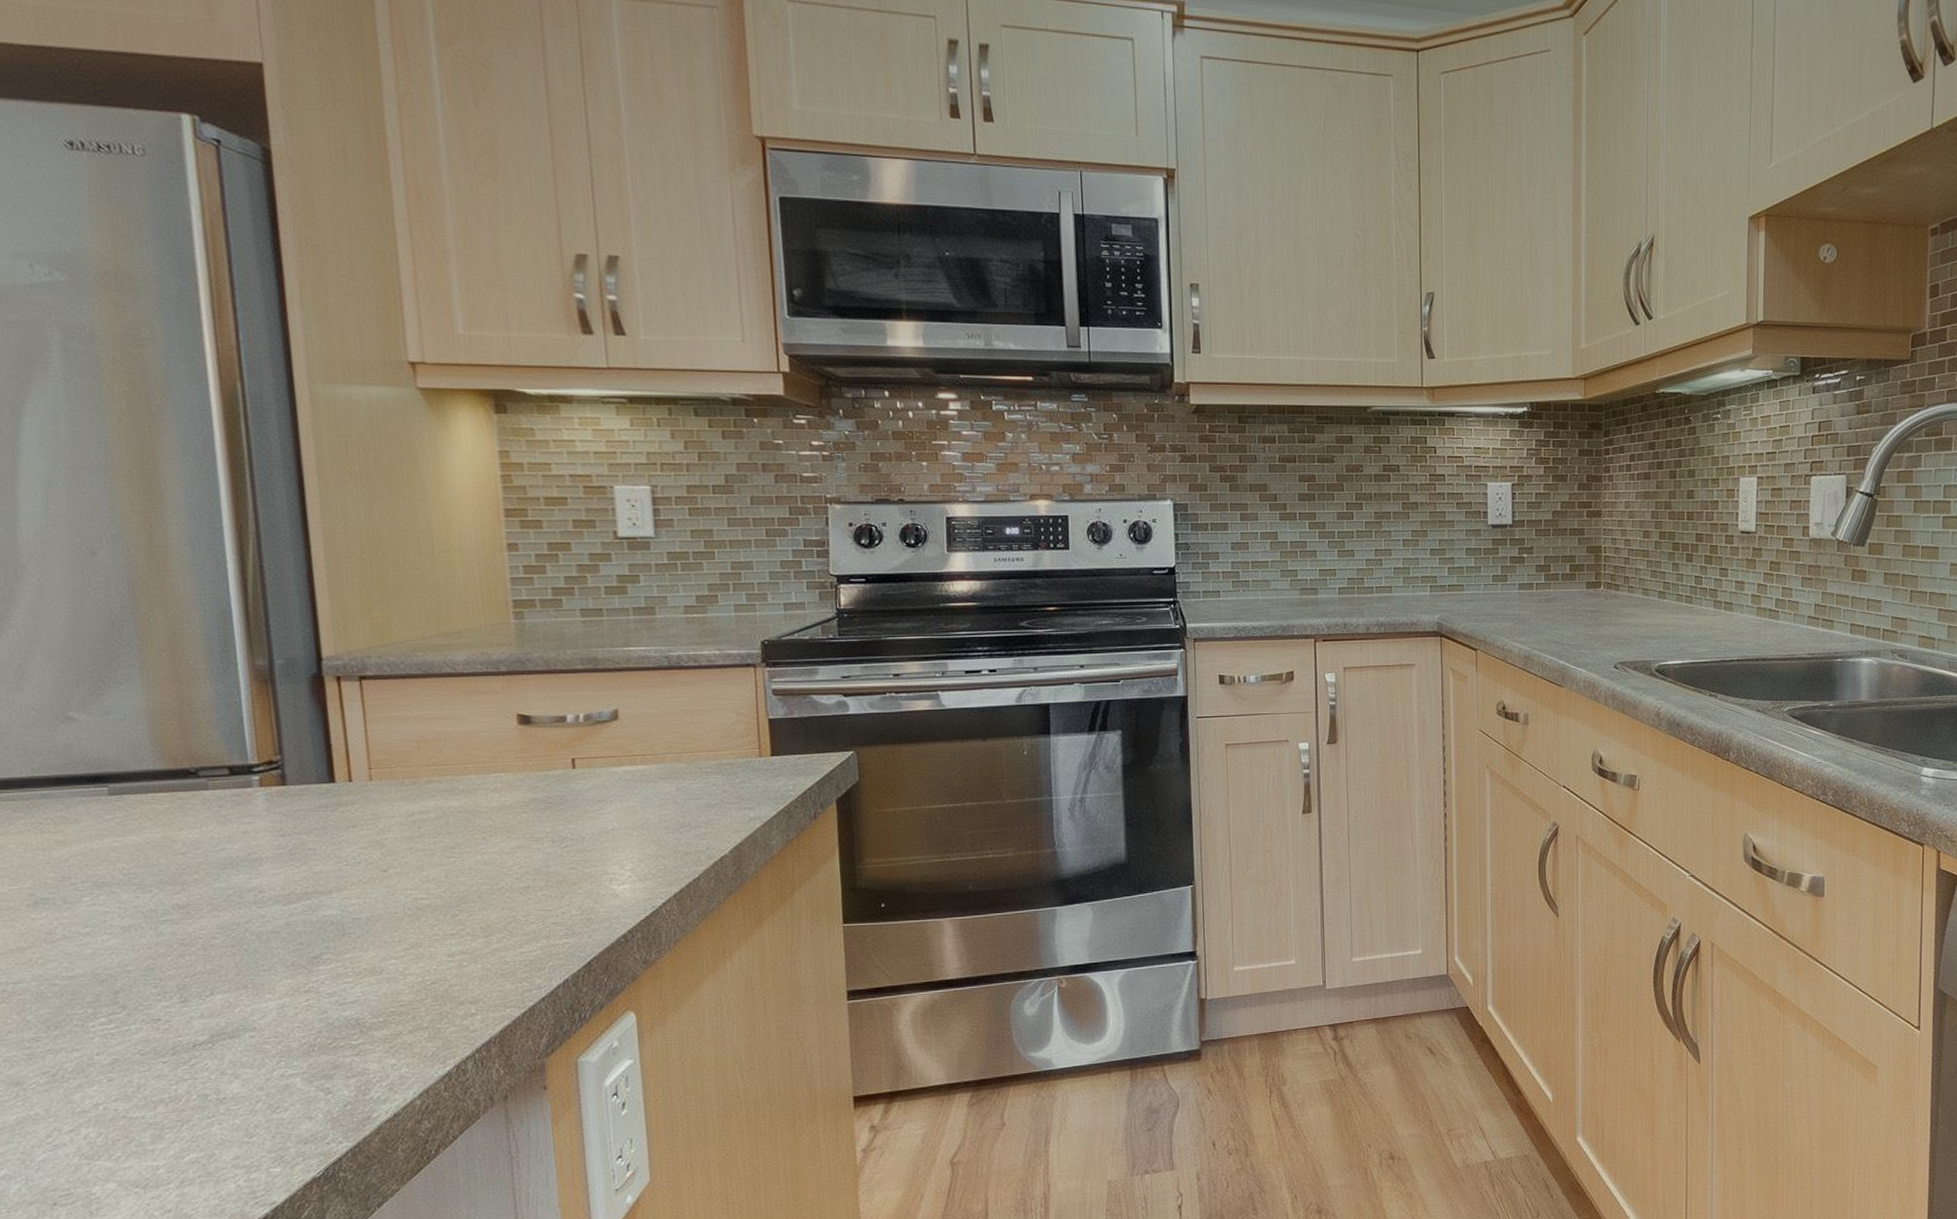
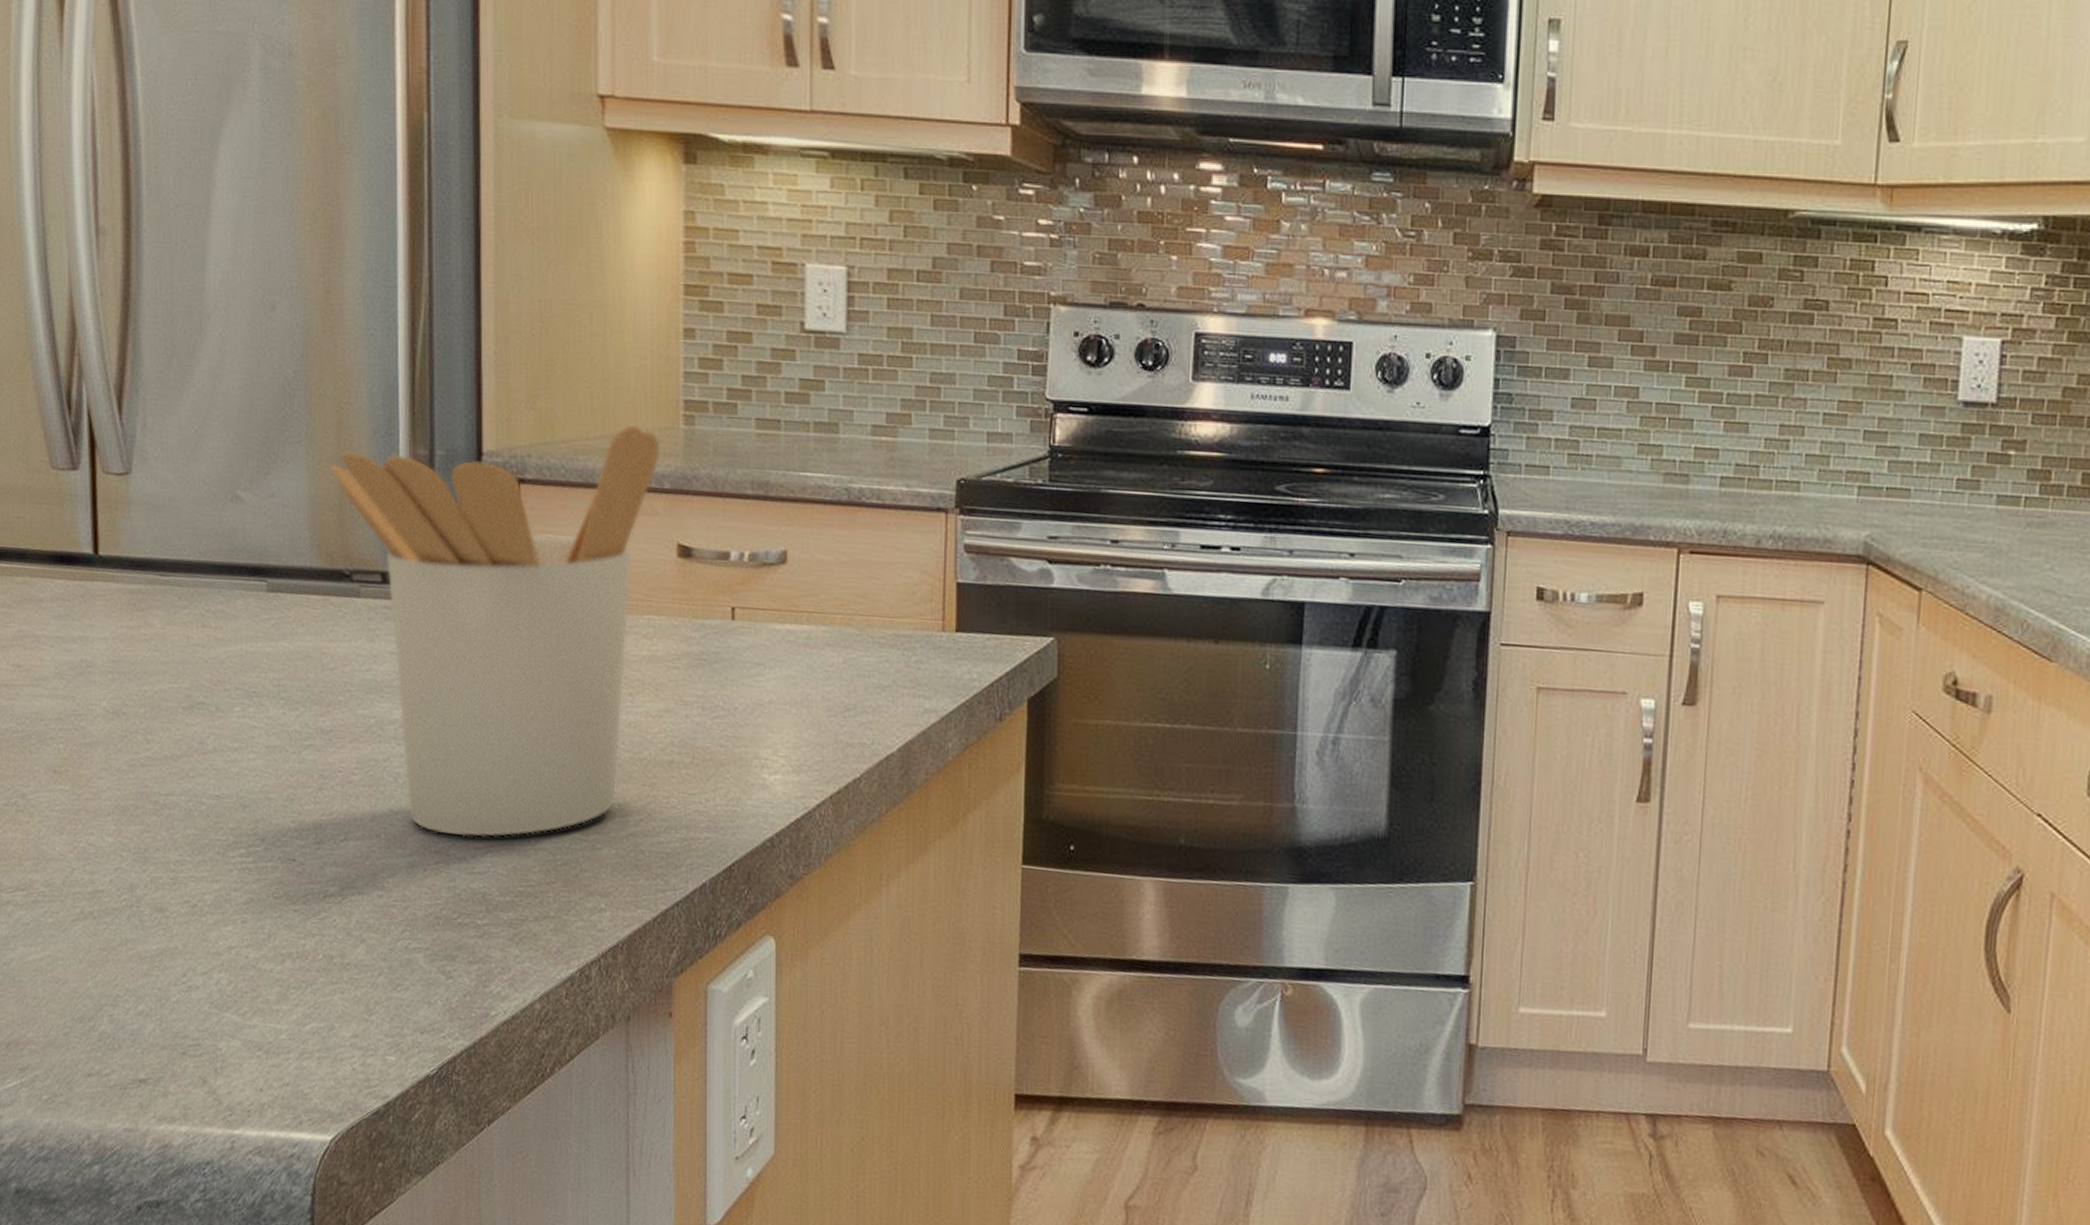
utensil holder: none [167,623,494,975] -> present [331,424,660,838]

